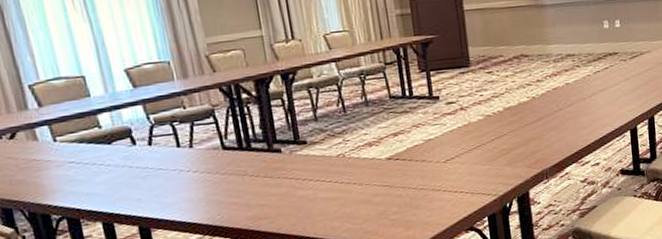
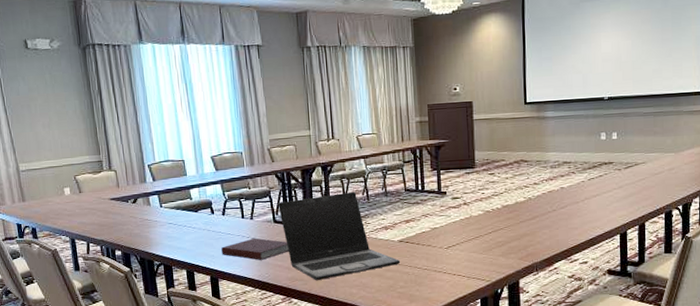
notebook: none [151,170,246,199] -> present [221,238,289,260]
laptop: none [225,102,391,217] -> present [277,191,401,281]

